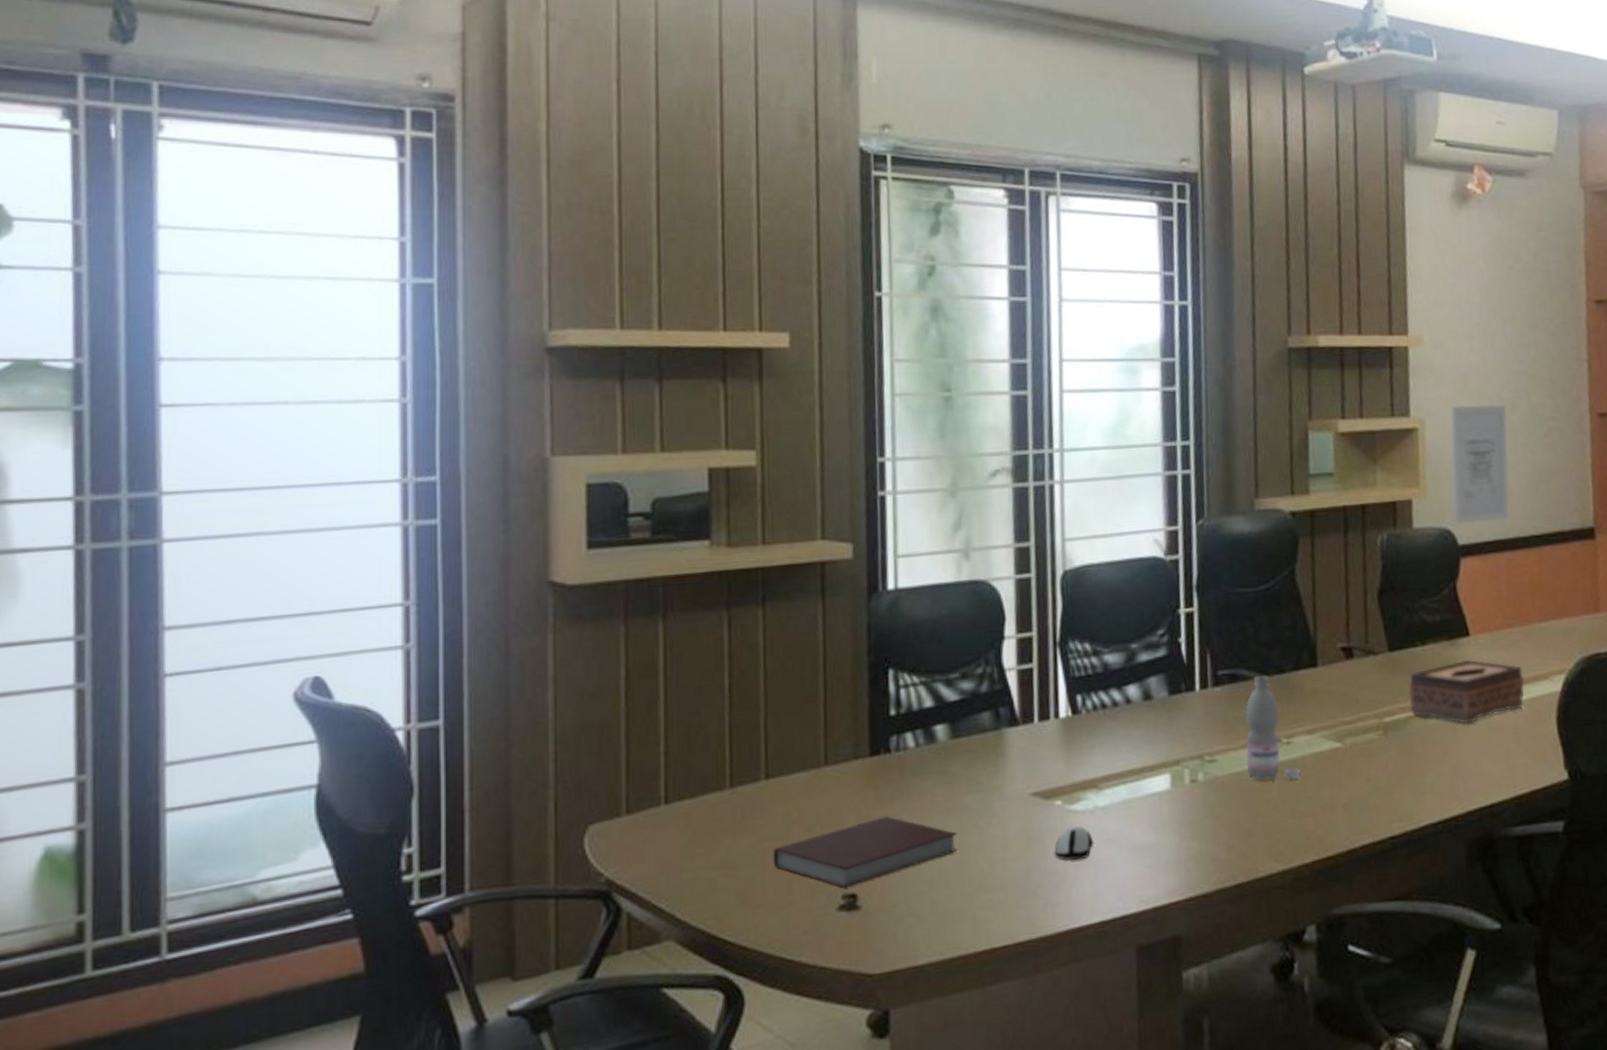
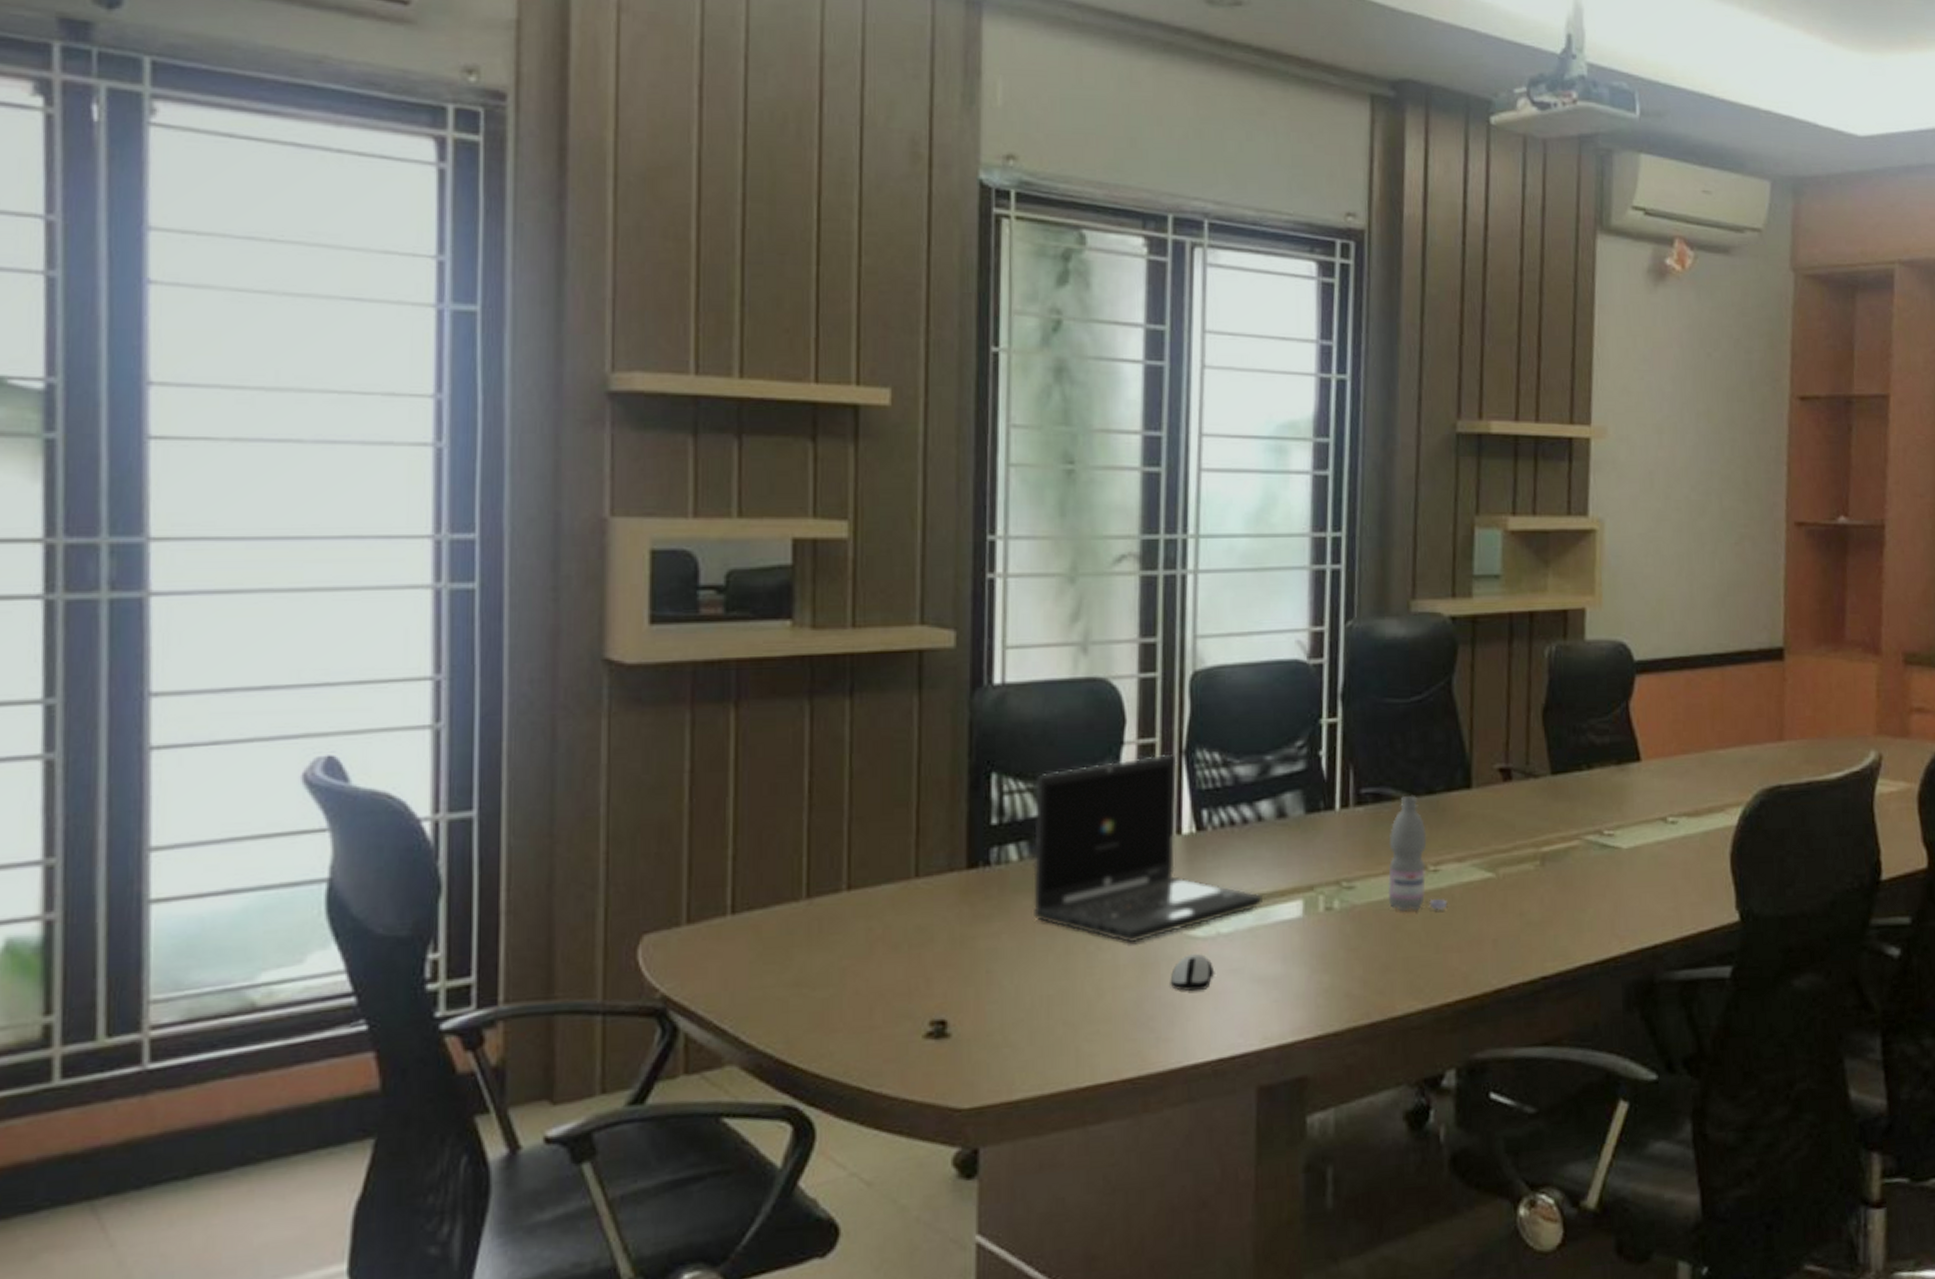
notebook: present [772,816,958,888] -> none [852,936,1063,1014]
laptop: none [927,646,1135,819] -> present [1032,754,1264,944]
tissue box: present [1408,659,1524,725] -> none [1570,786,1697,858]
wall art: present [1451,404,1509,524] -> none [1630,506,1695,637]

